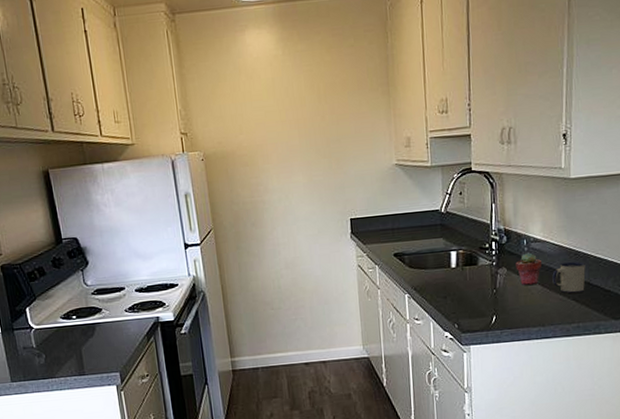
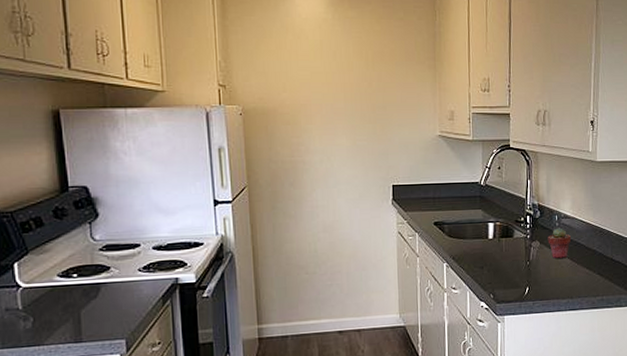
mug: present [552,261,586,294] -> none [580,238,609,269]

